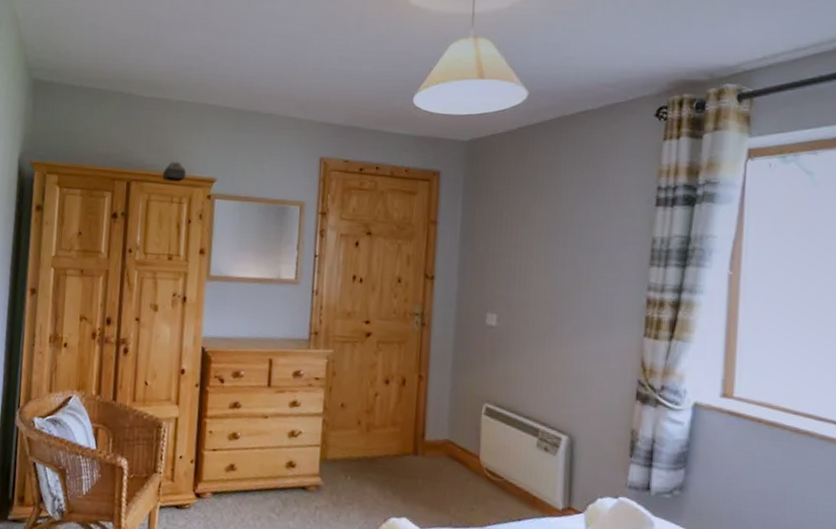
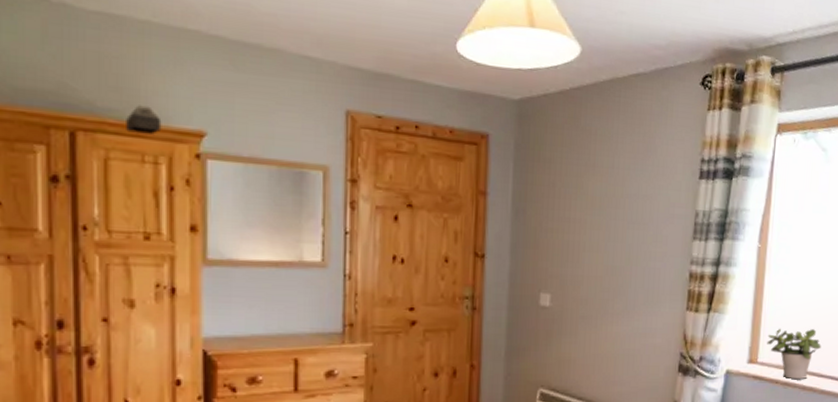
potted plant: none [745,361,818,421] -> present [767,328,821,380]

